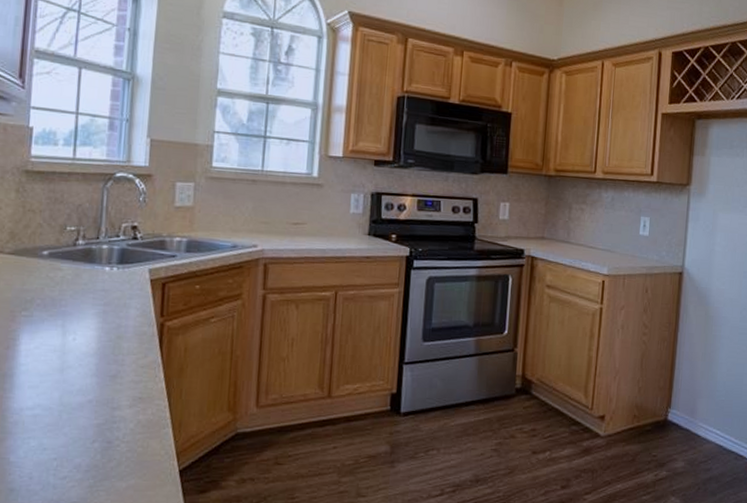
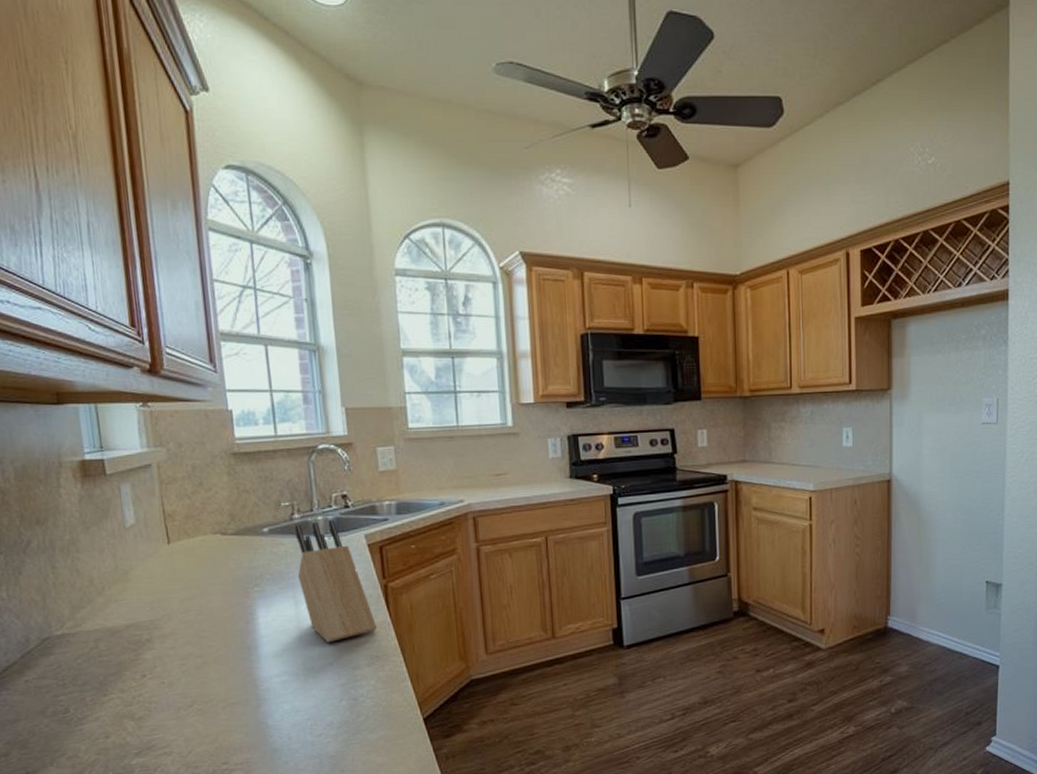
knife block: none [70,249,146,379] -> present [294,519,378,643]

